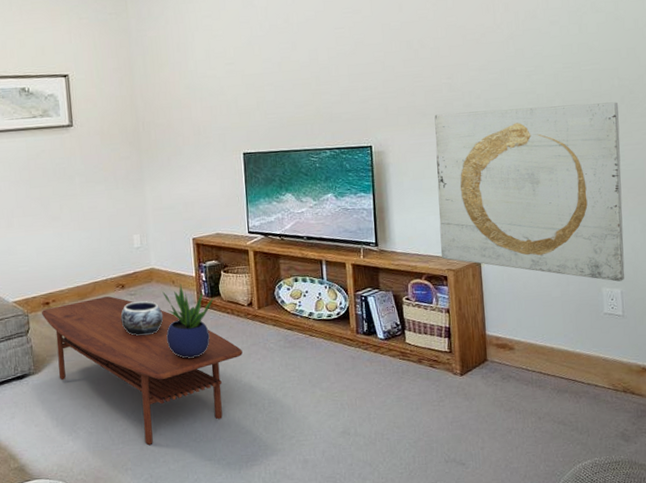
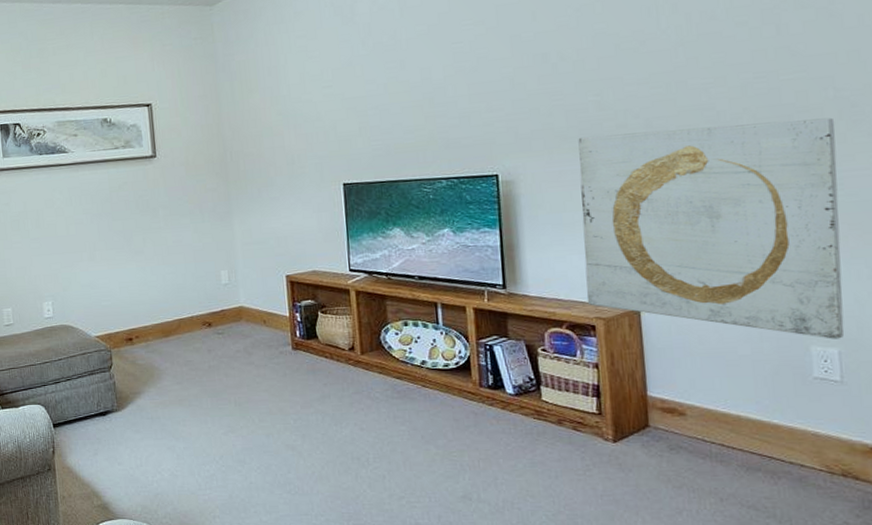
coffee table: present [42,296,243,446] -> none [125,334,343,494]
decorative bowl: present [120,301,164,336] -> none [207,341,254,378]
potted plant: present [162,284,214,359] -> none [253,324,311,404]

